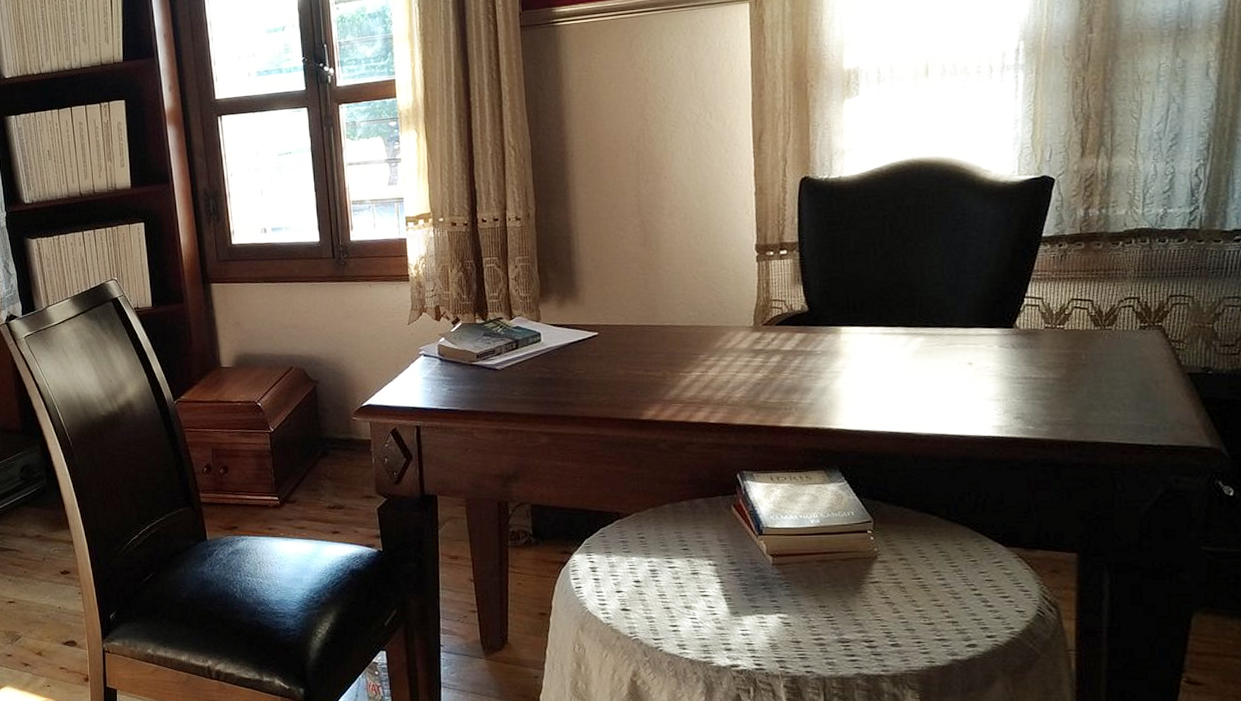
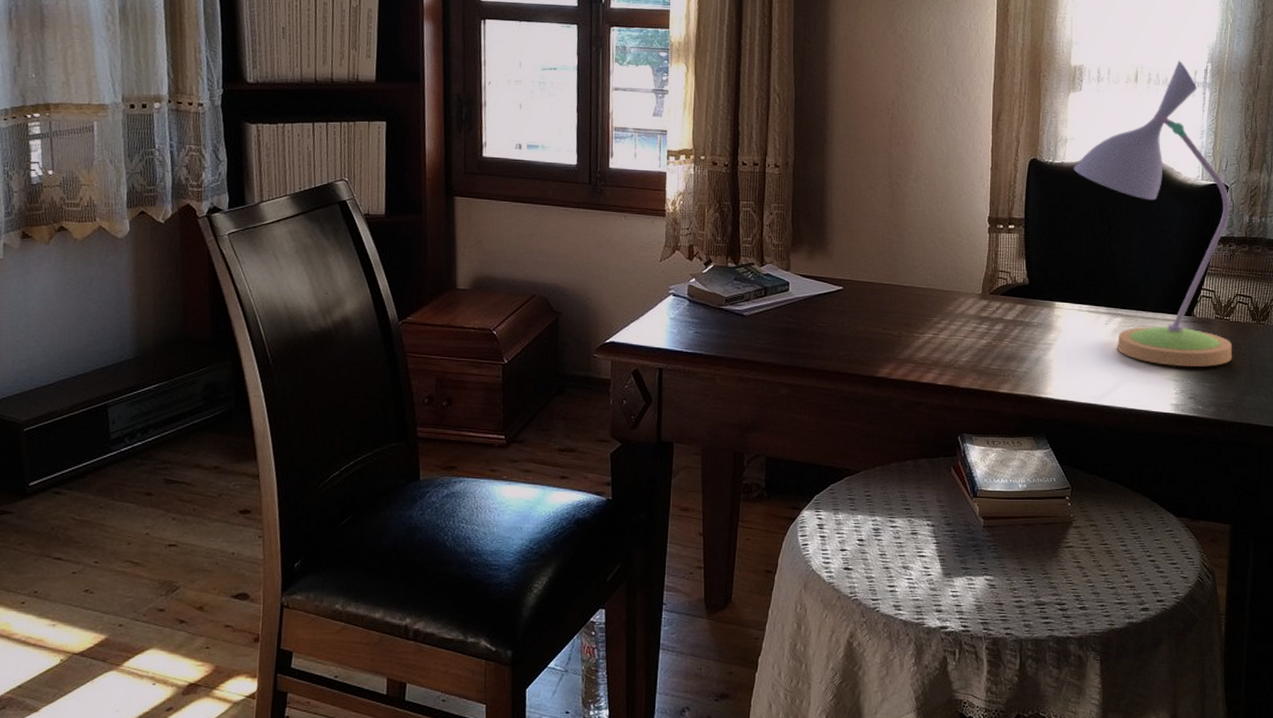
desk lamp: none [853,43,1069,385] -> present [1073,60,1232,367]

